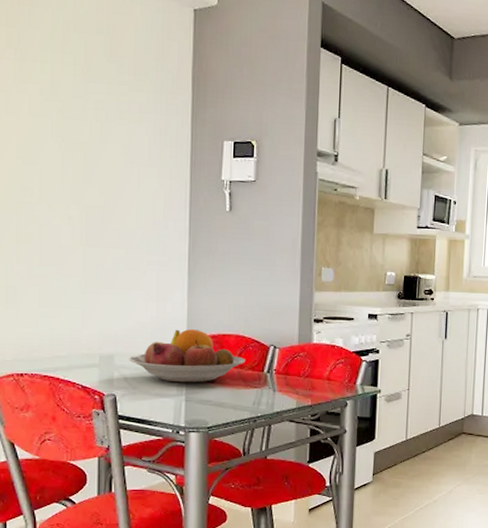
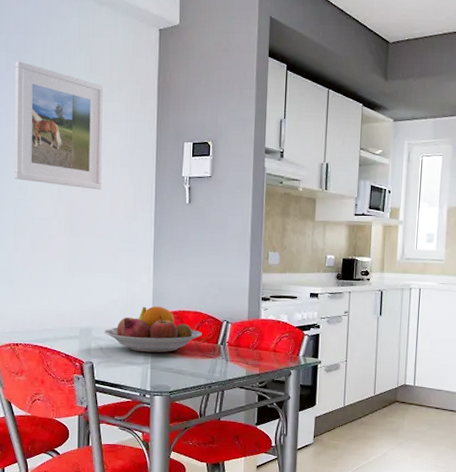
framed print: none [17,38,128,193] -> present [14,61,104,190]

